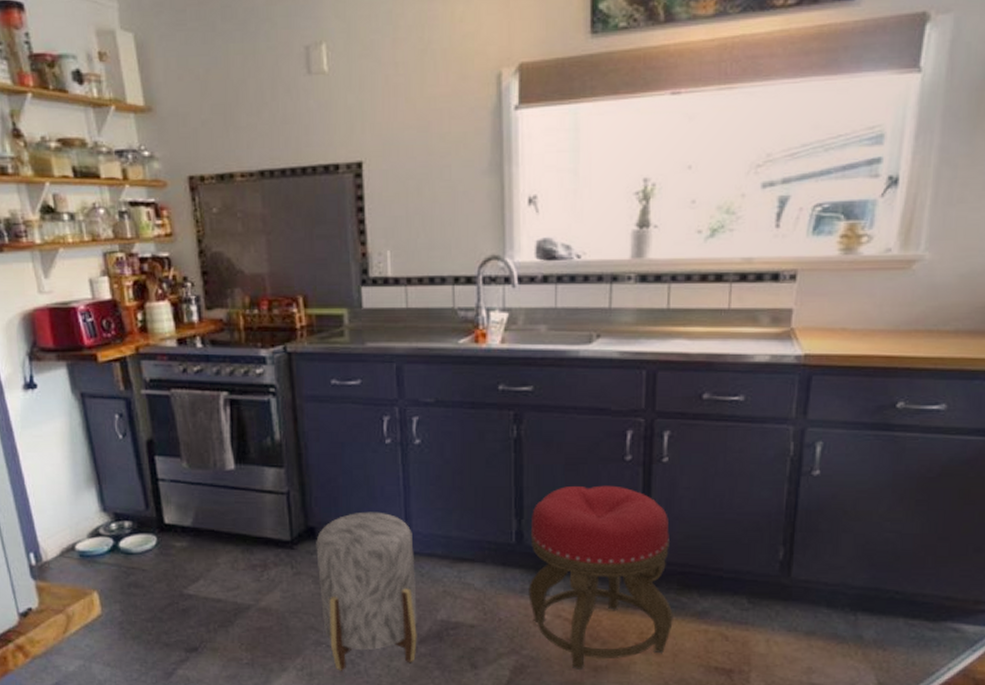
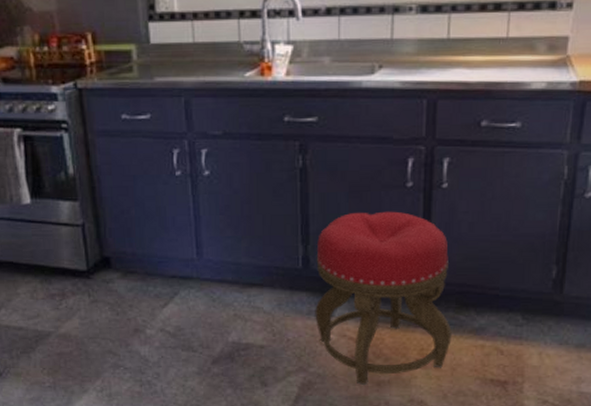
stool: present [316,511,417,671] -> none [111,241,210,392]

